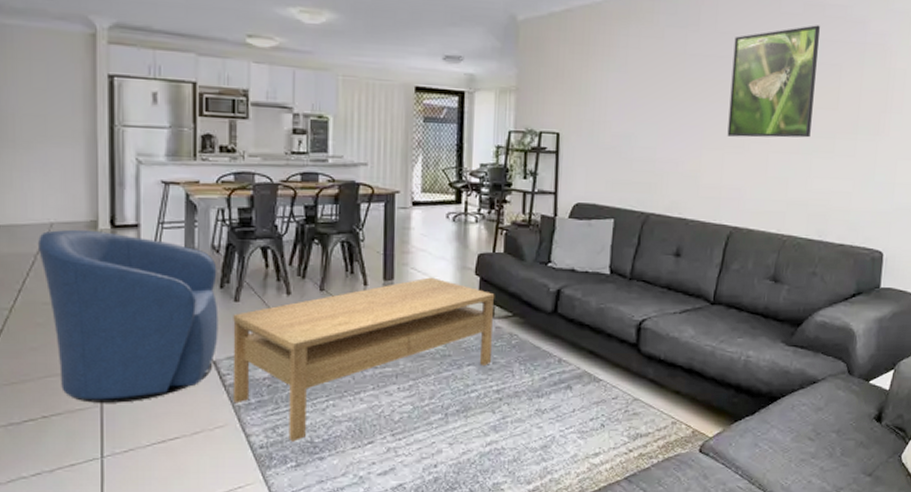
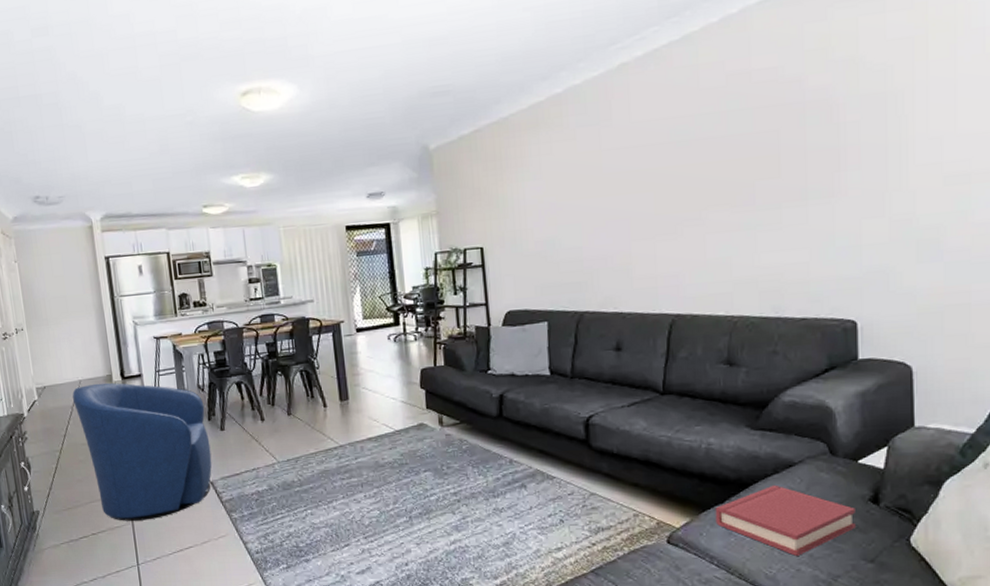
coffee table: present [233,277,495,442] -> none [221,394,445,547]
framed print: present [727,25,820,138] -> none [652,94,751,224]
hardback book: none [744,399,862,468] -> present [715,484,856,556]

